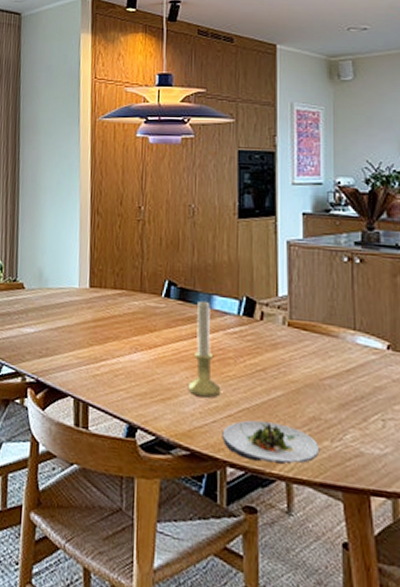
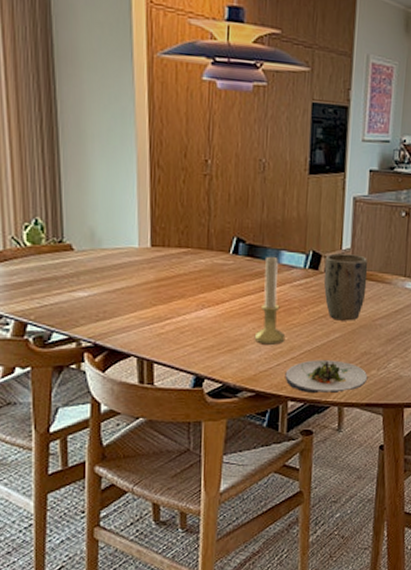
plant pot: none [260,300,309,378] -> present [323,253,368,321]

